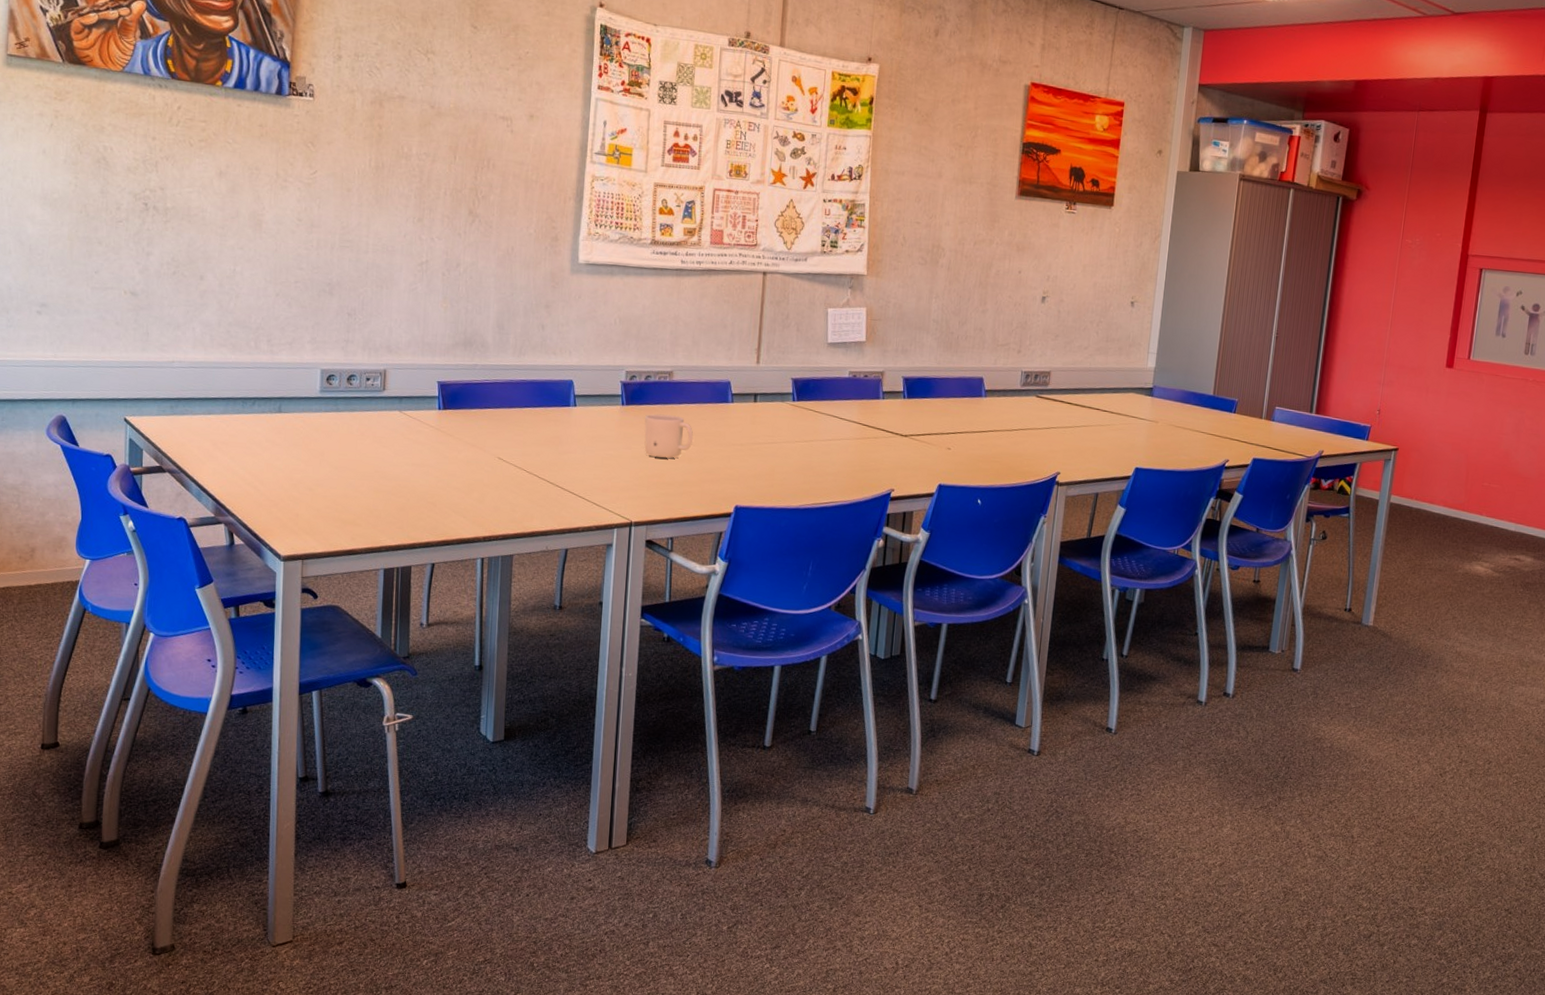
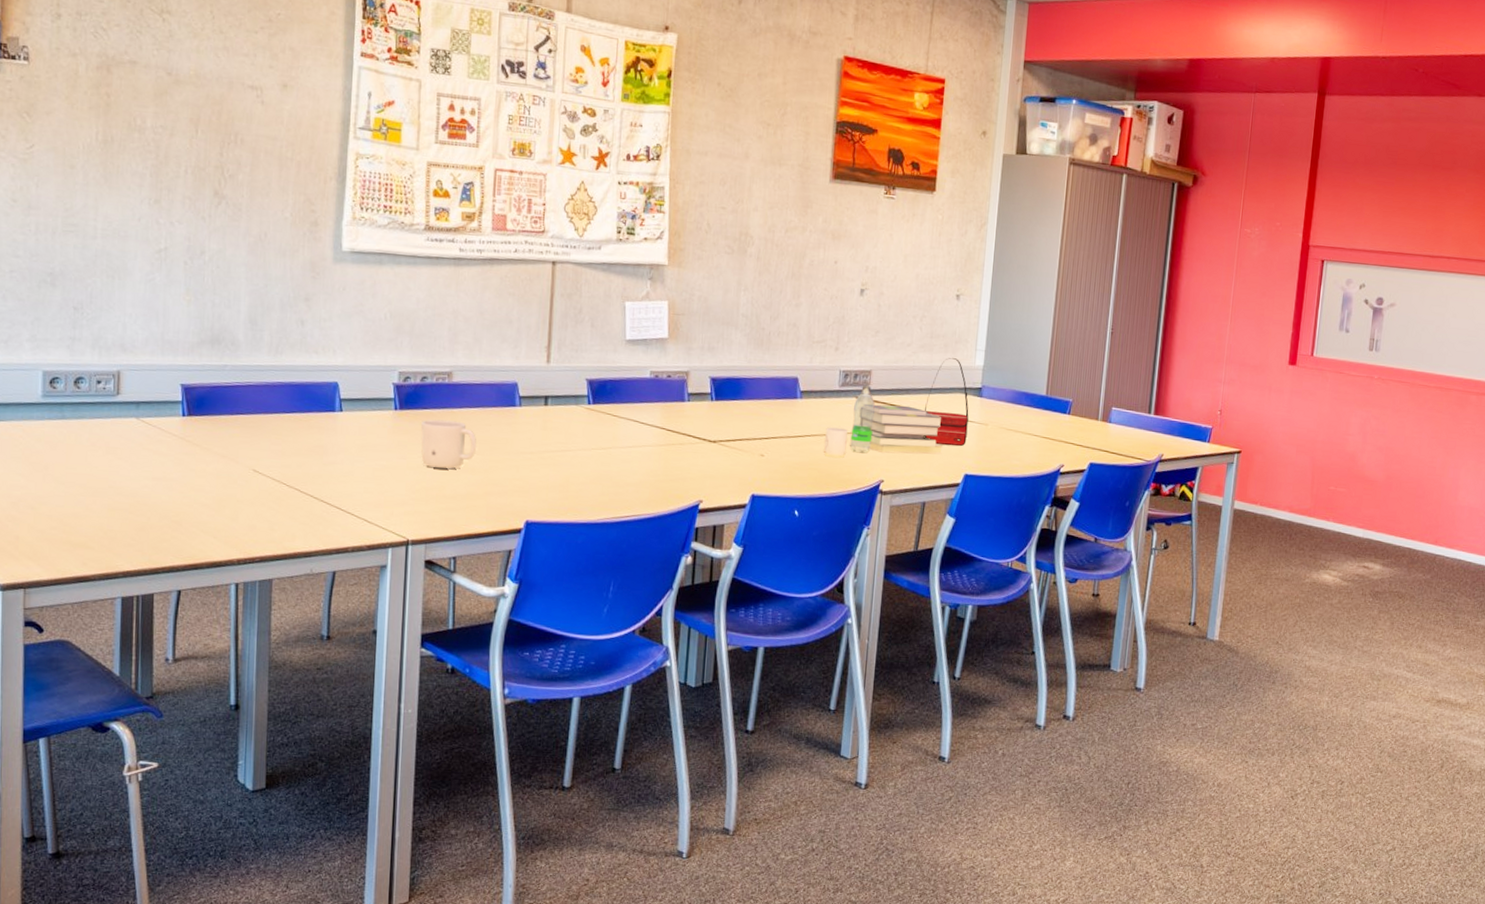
mug: none [1005,423,1029,453] -> present [824,427,849,459]
bottle: none [1029,385,1054,448] -> present [850,386,876,454]
books: none [1047,402,1116,450] -> present [869,404,942,455]
shoulder bag: none [1097,360,1141,442] -> present [923,358,969,447]

